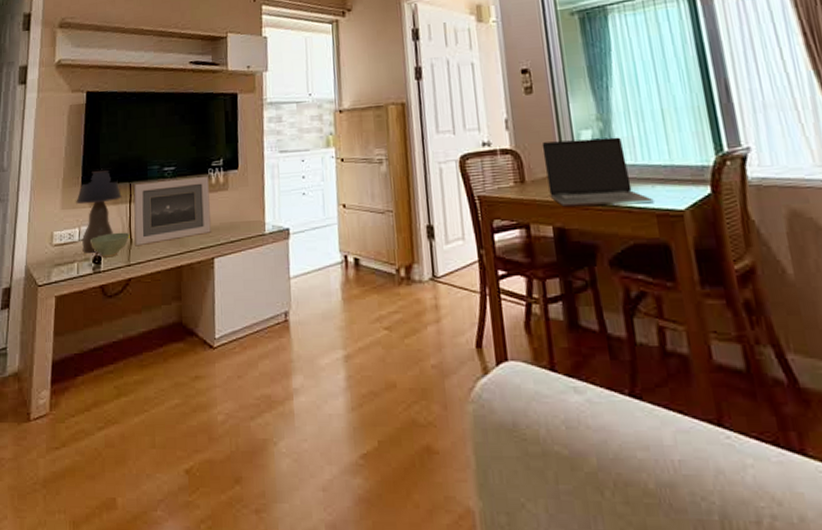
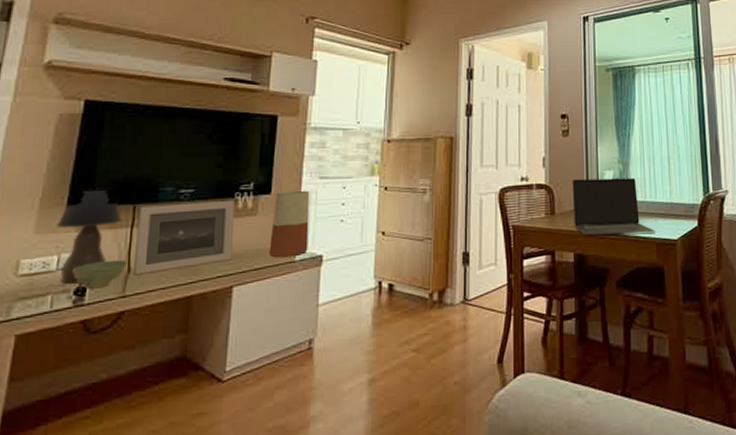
vase: none [241,164,276,231] -> present [269,190,310,258]

